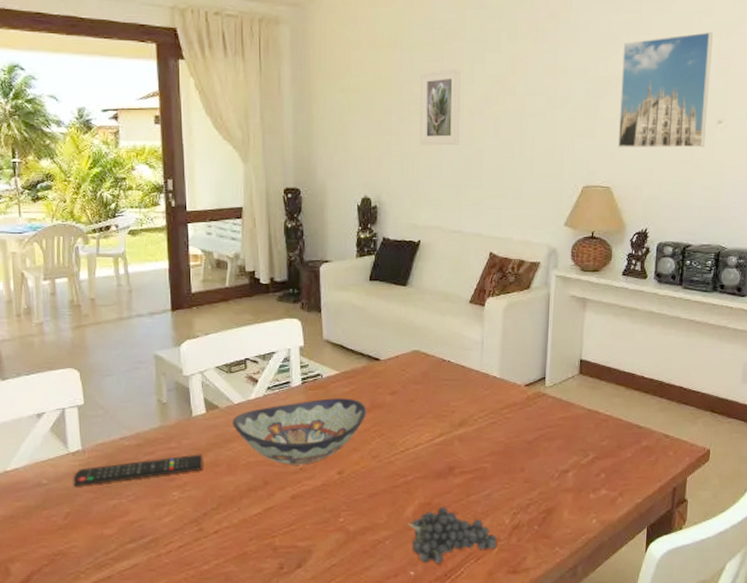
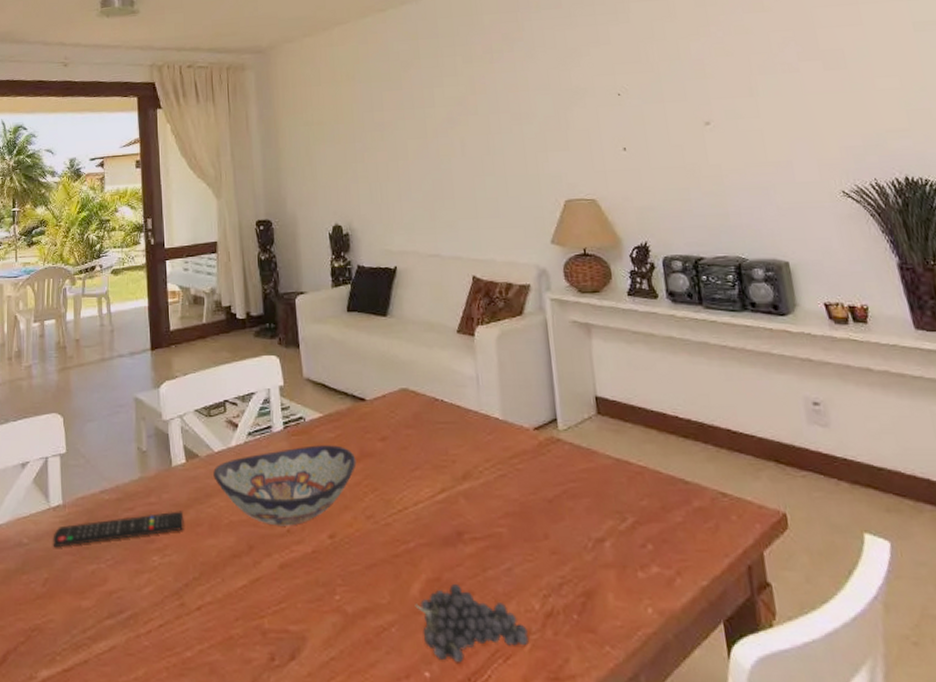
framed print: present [419,68,461,146] -> none [380,94,426,170]
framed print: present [617,32,713,148] -> none [583,36,695,157]

